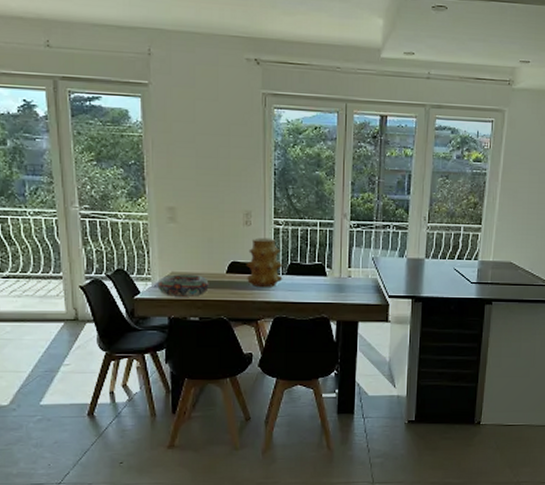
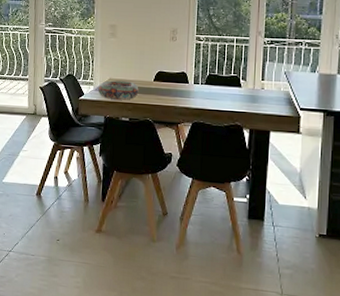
vase: present [246,237,283,287] -> none [170,51,202,95]

